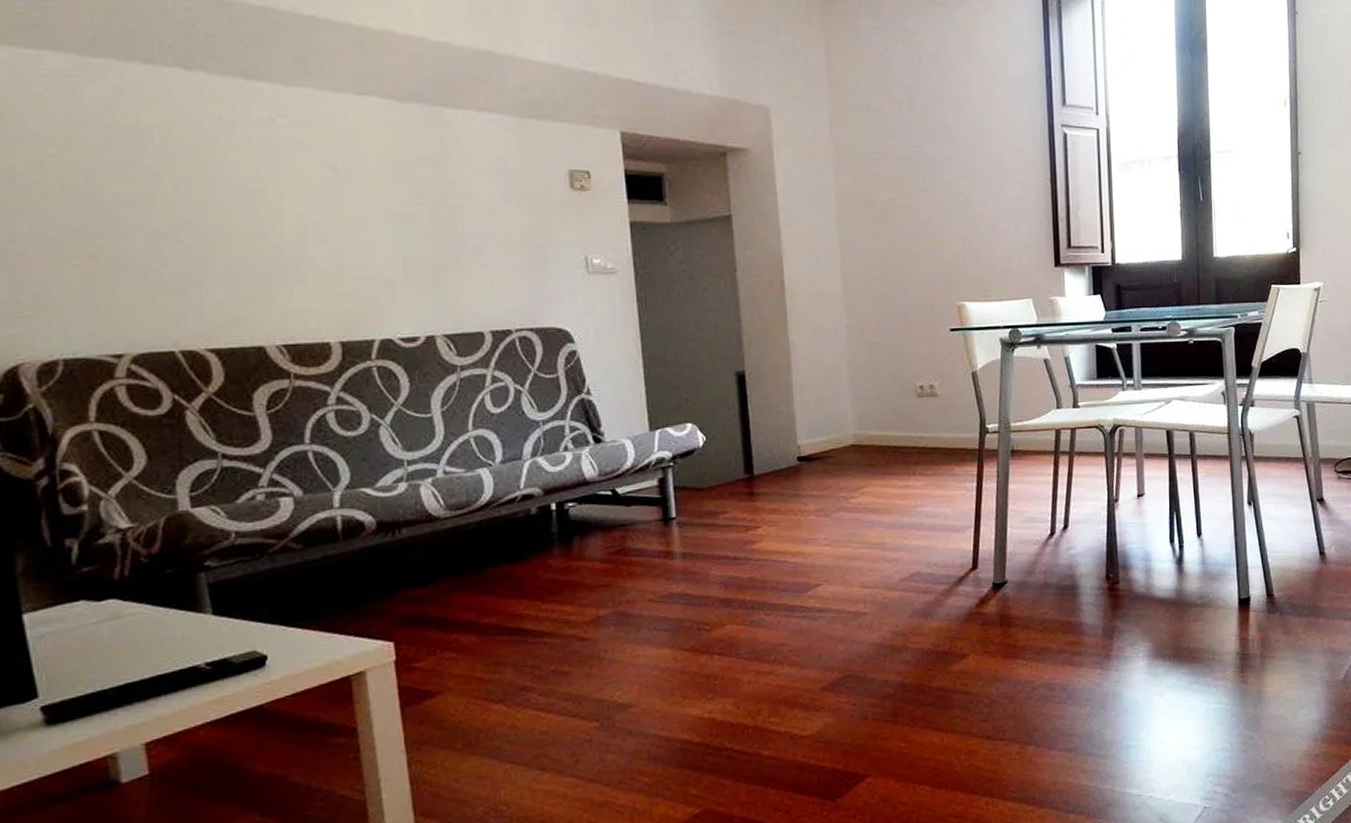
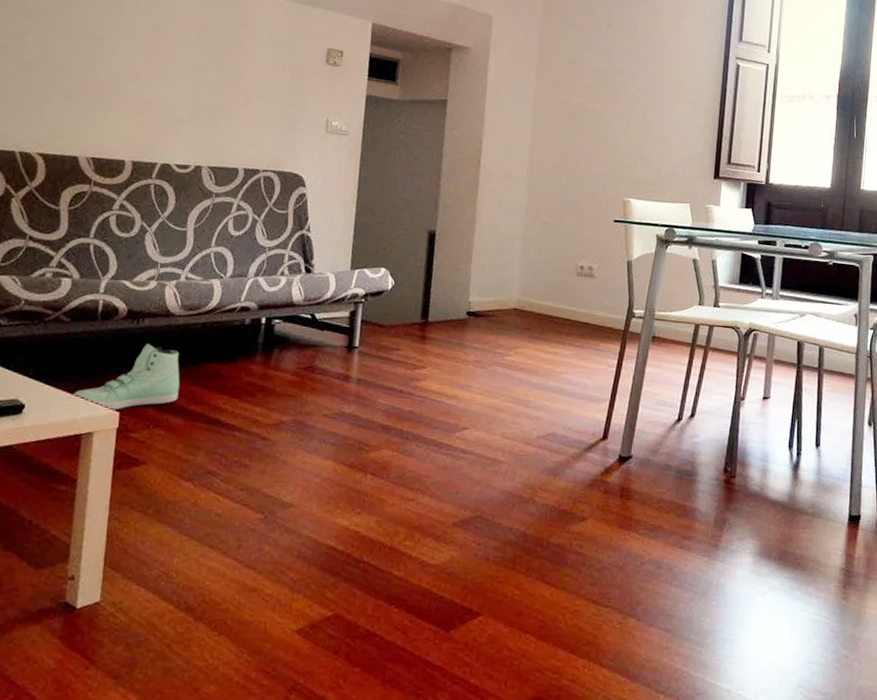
sneaker: none [325,557,465,643] -> present [70,343,180,411]

